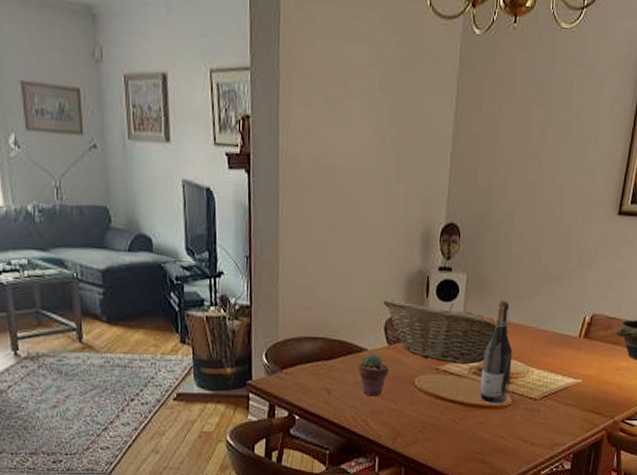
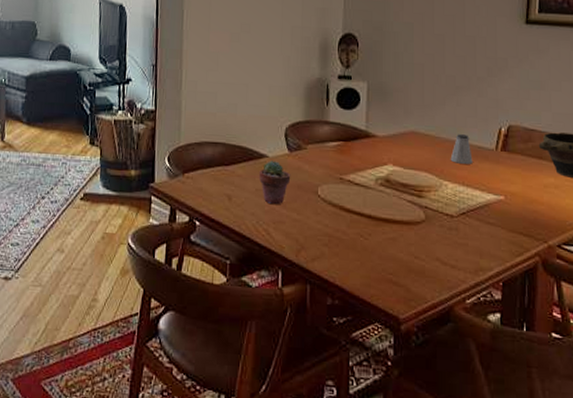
fruit basket: present [383,298,509,365] -> none [282,105,417,175]
wine bottle: present [480,301,513,403] -> none [389,110,422,219]
saltshaker: none [538,323,558,351] -> present [450,134,473,164]

